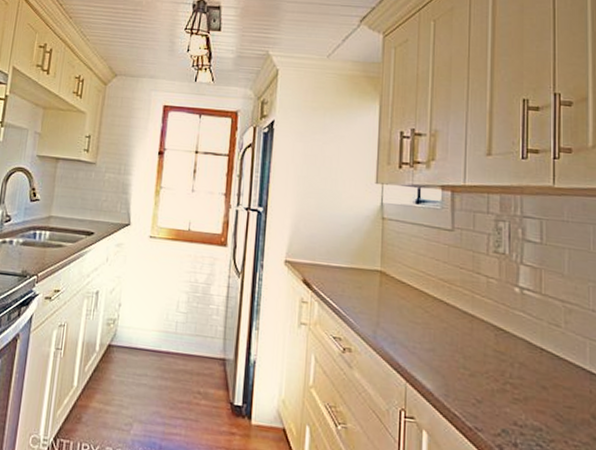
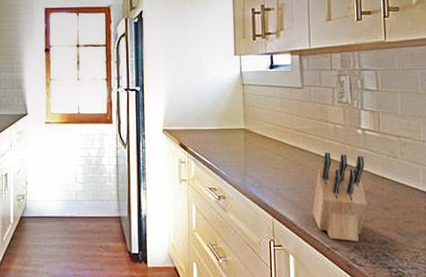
knife block: none [454,310,521,424] -> present [312,153,368,242]

